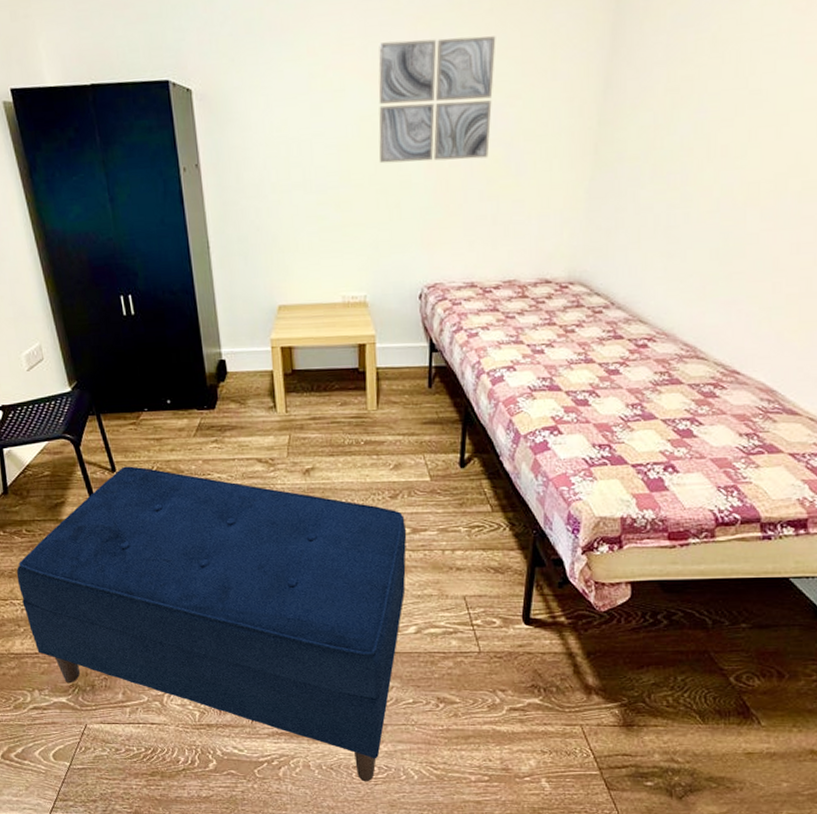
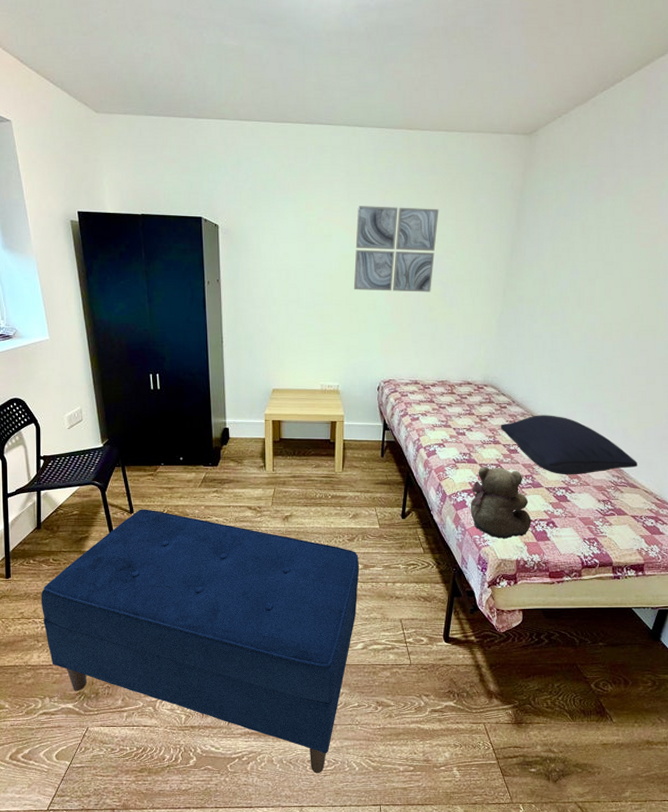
teddy bear: none [554,394,642,490] -> present [470,466,532,539]
pillow: none [594,319,798,402] -> present [500,415,637,475]

